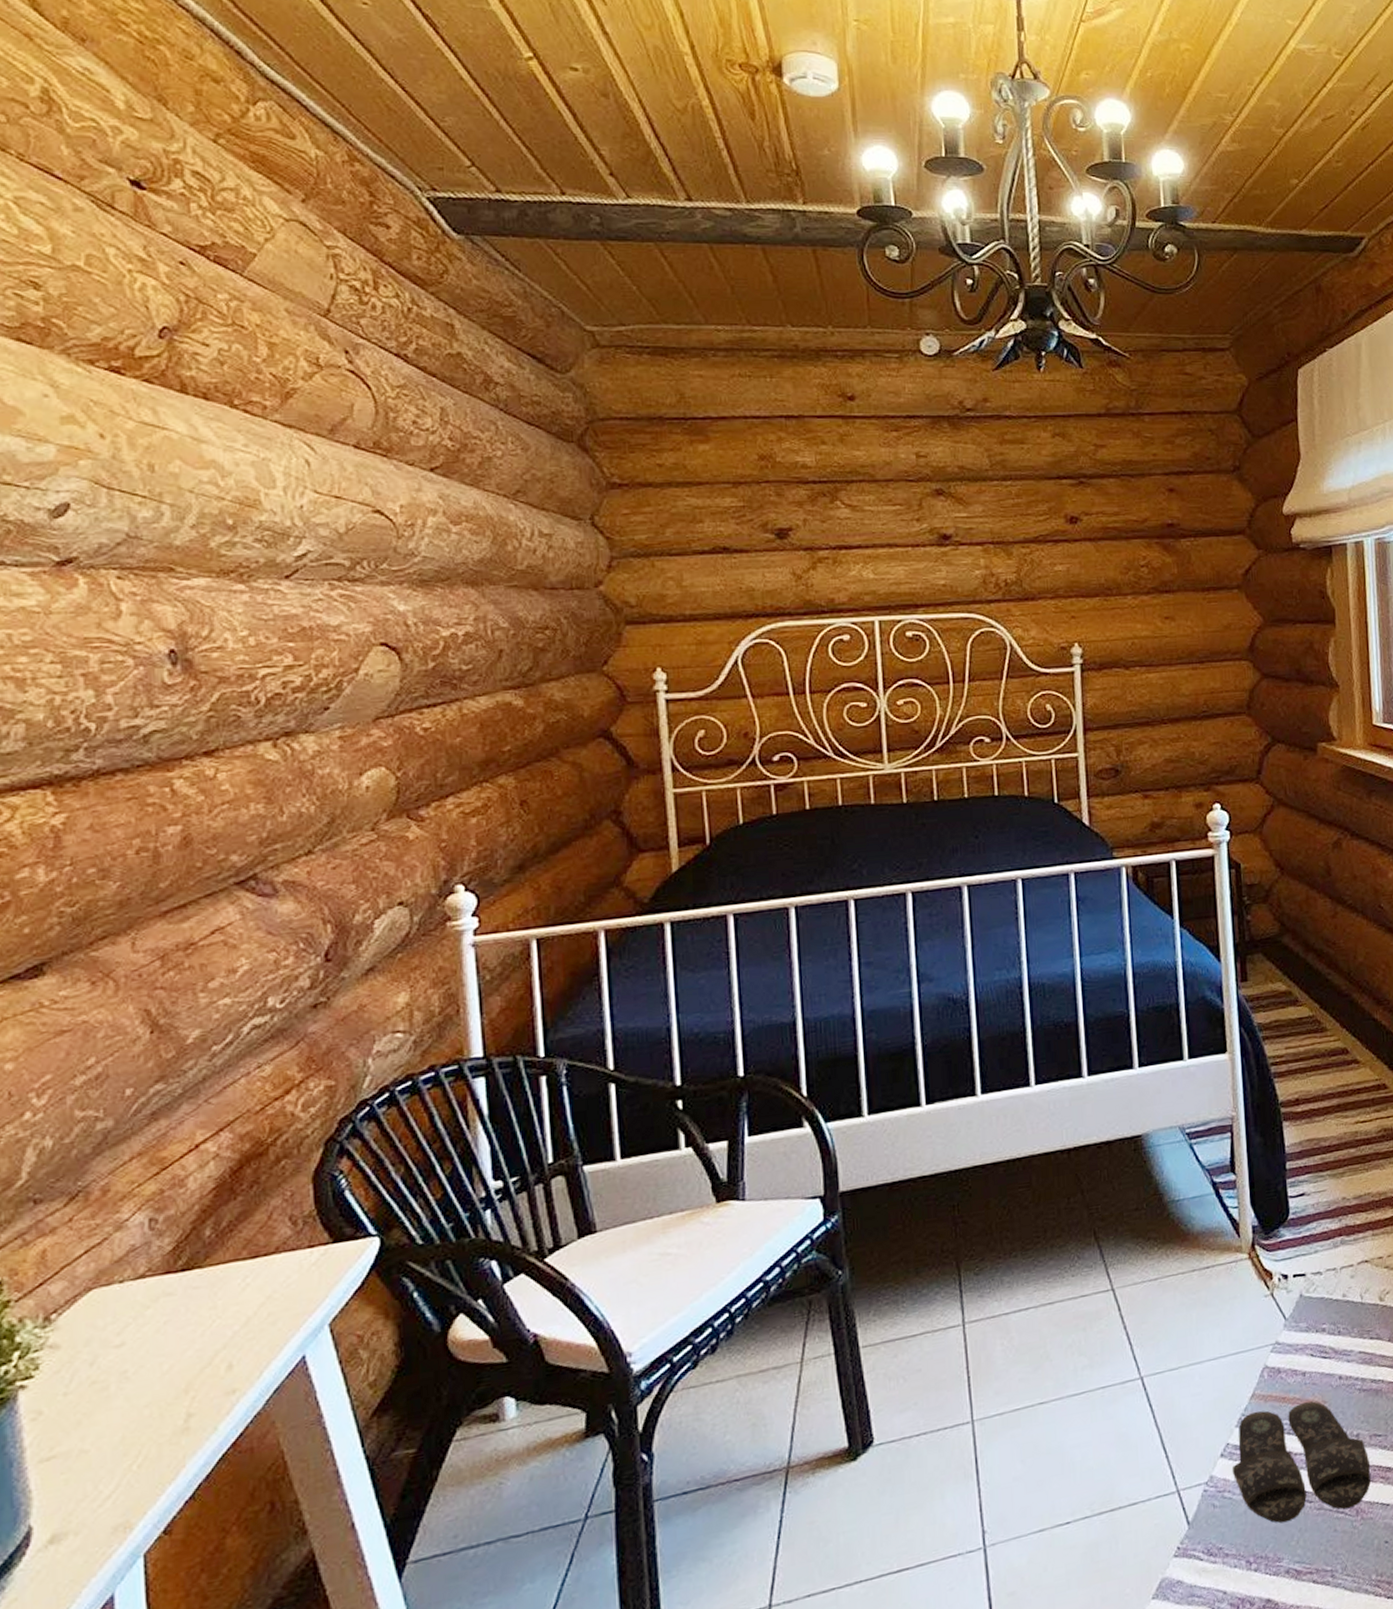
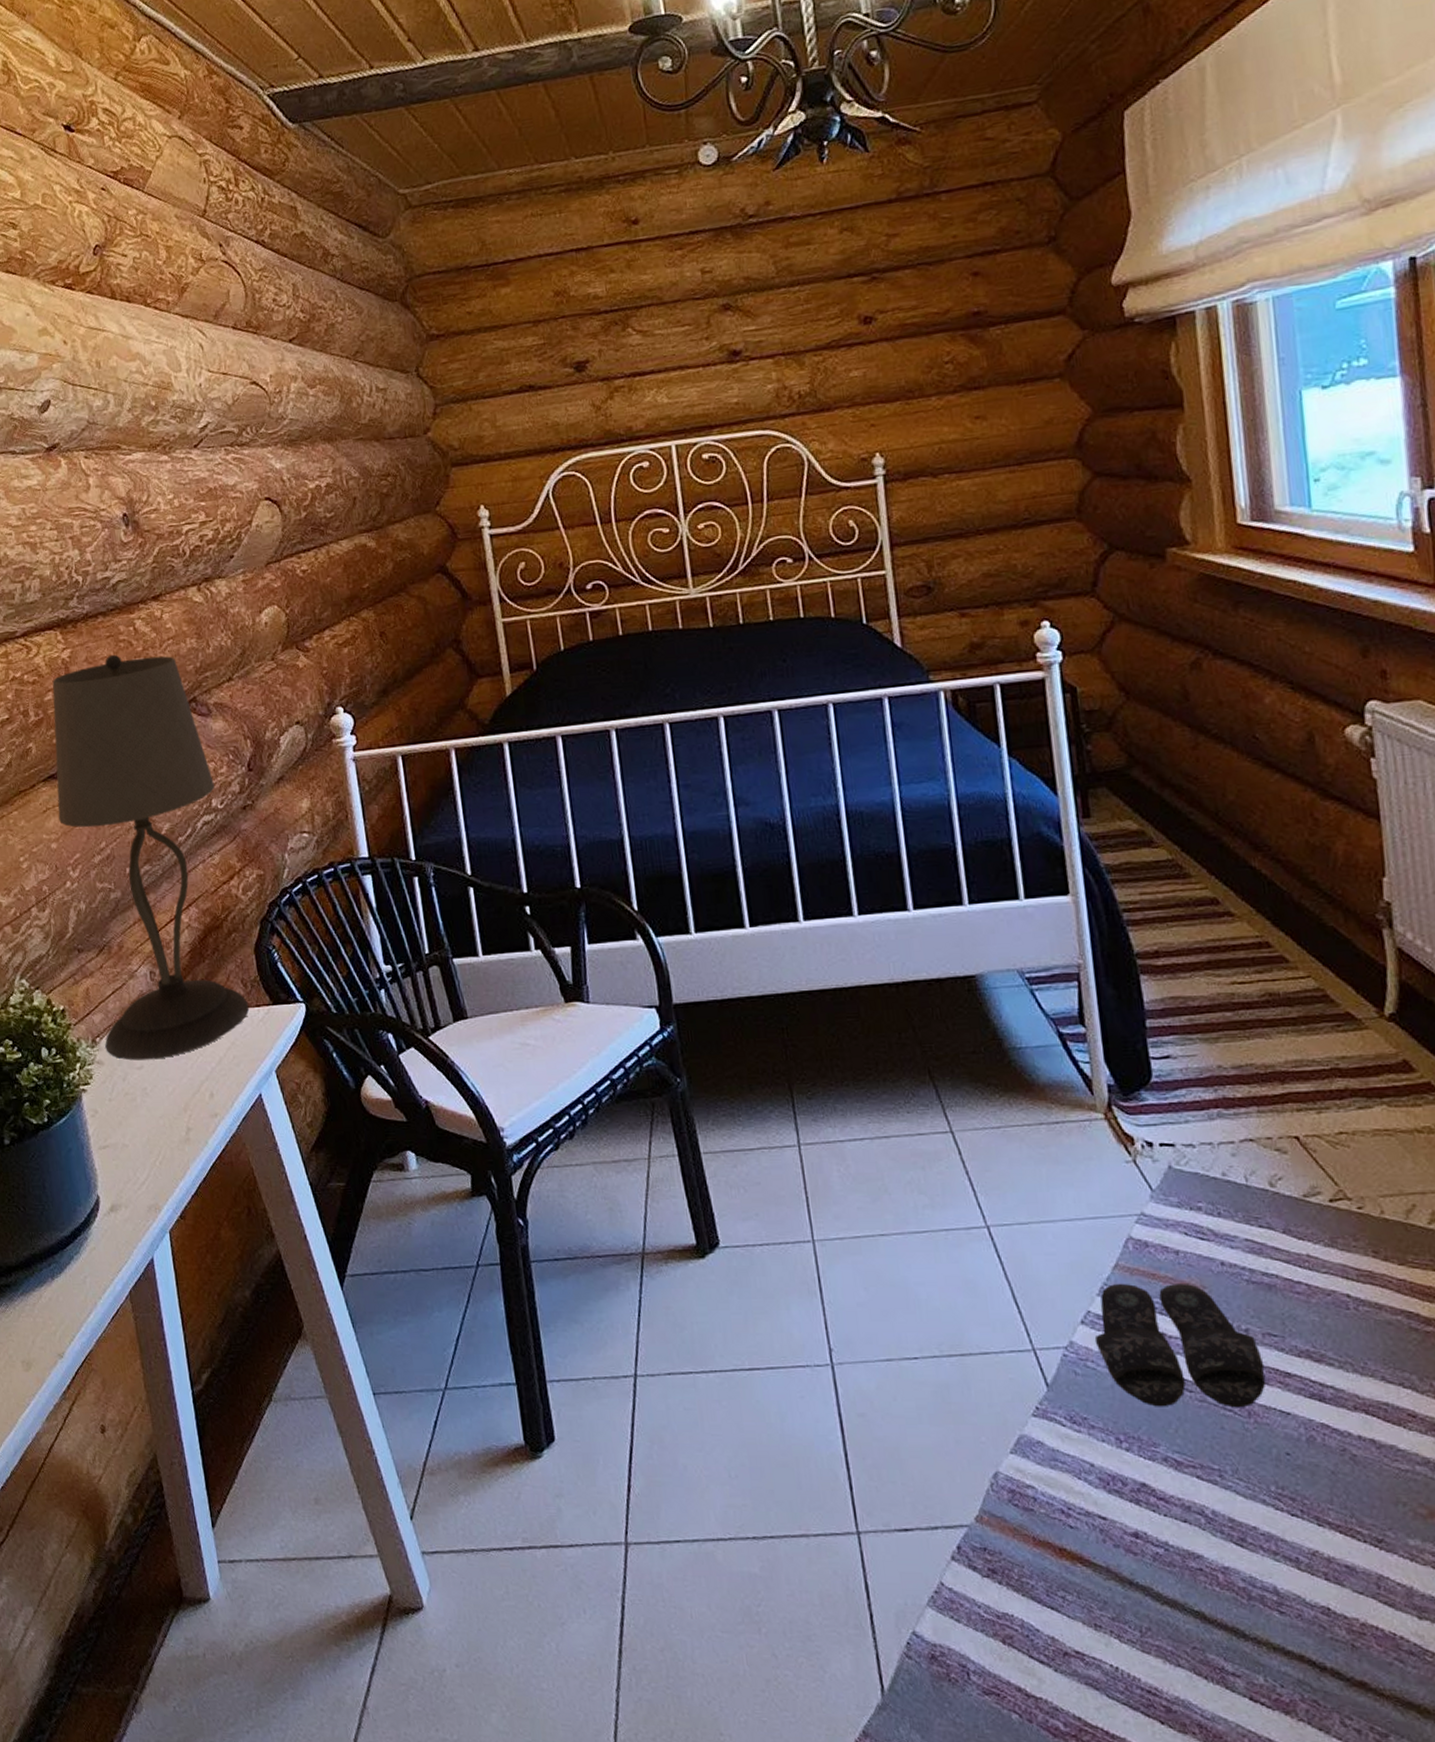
table lamp: none [21,821,298,1339] -> present [52,654,250,1061]

